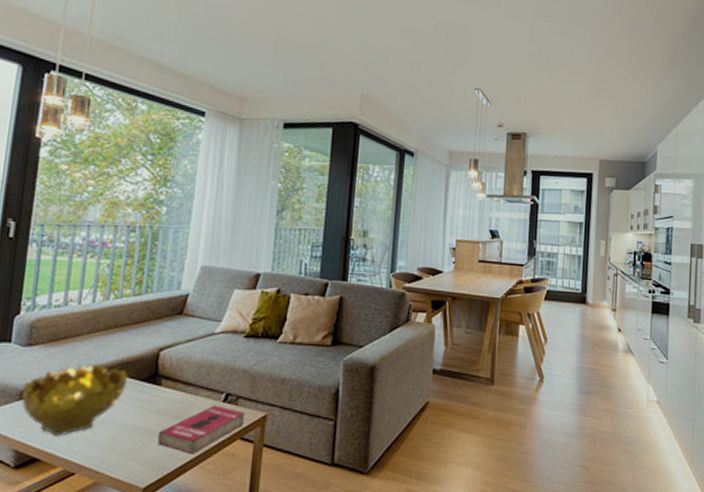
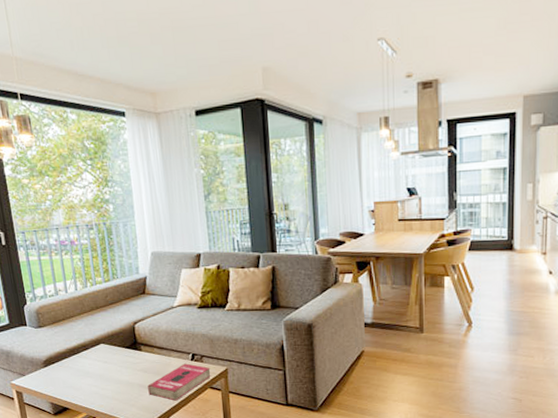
decorative bowl: present [21,363,129,436] -> none [44,337,116,392]

